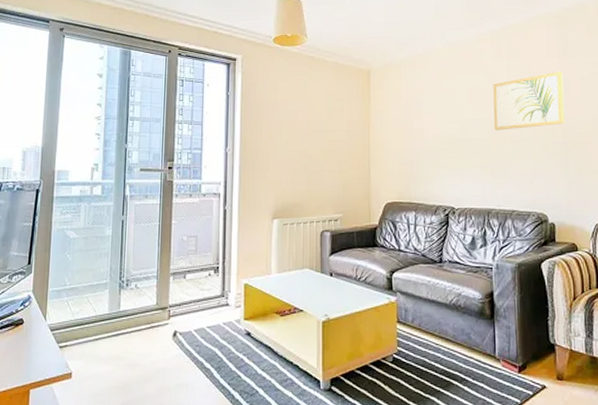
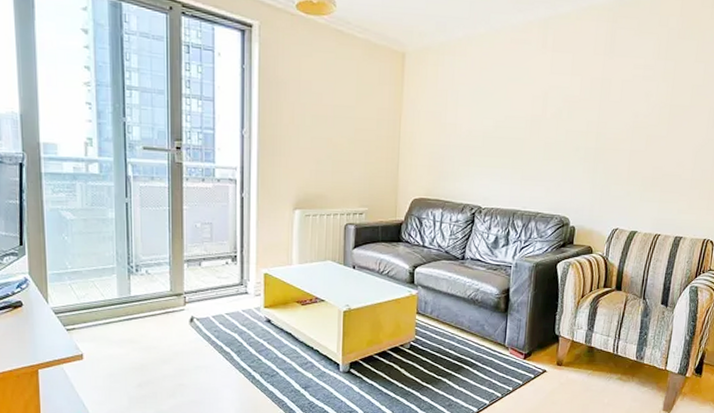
wall art: present [493,71,565,130] -> none [530,71,606,131]

